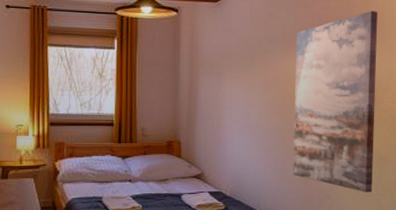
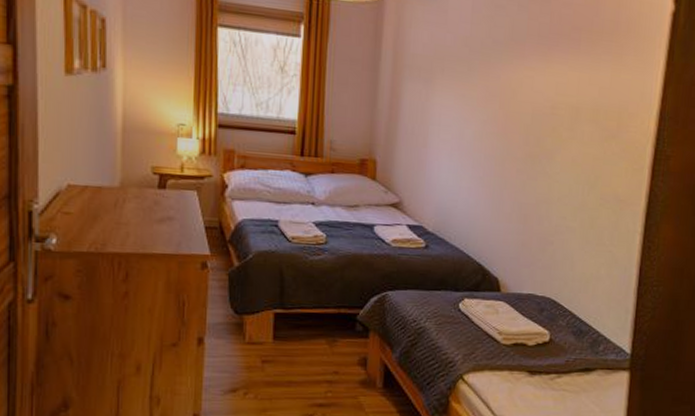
wall art: present [293,11,378,192] -> none [510,13,633,242]

